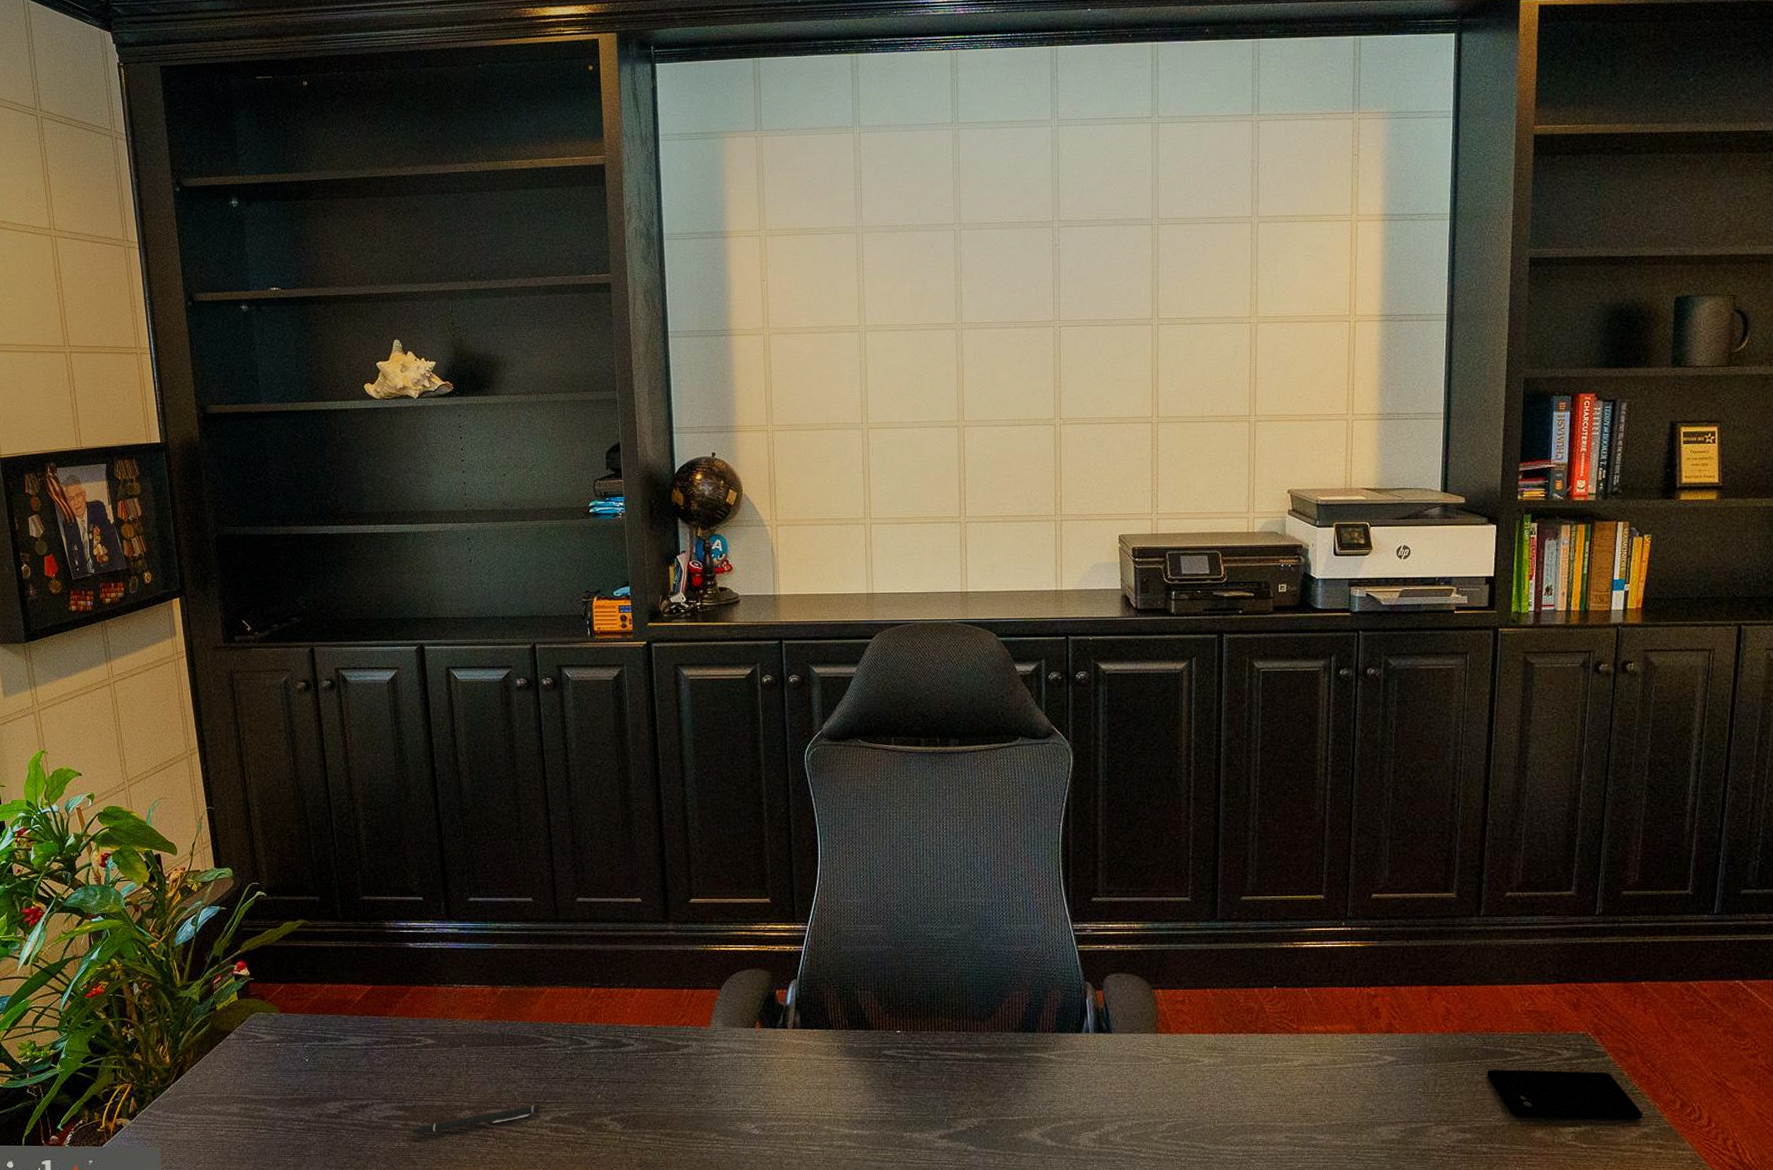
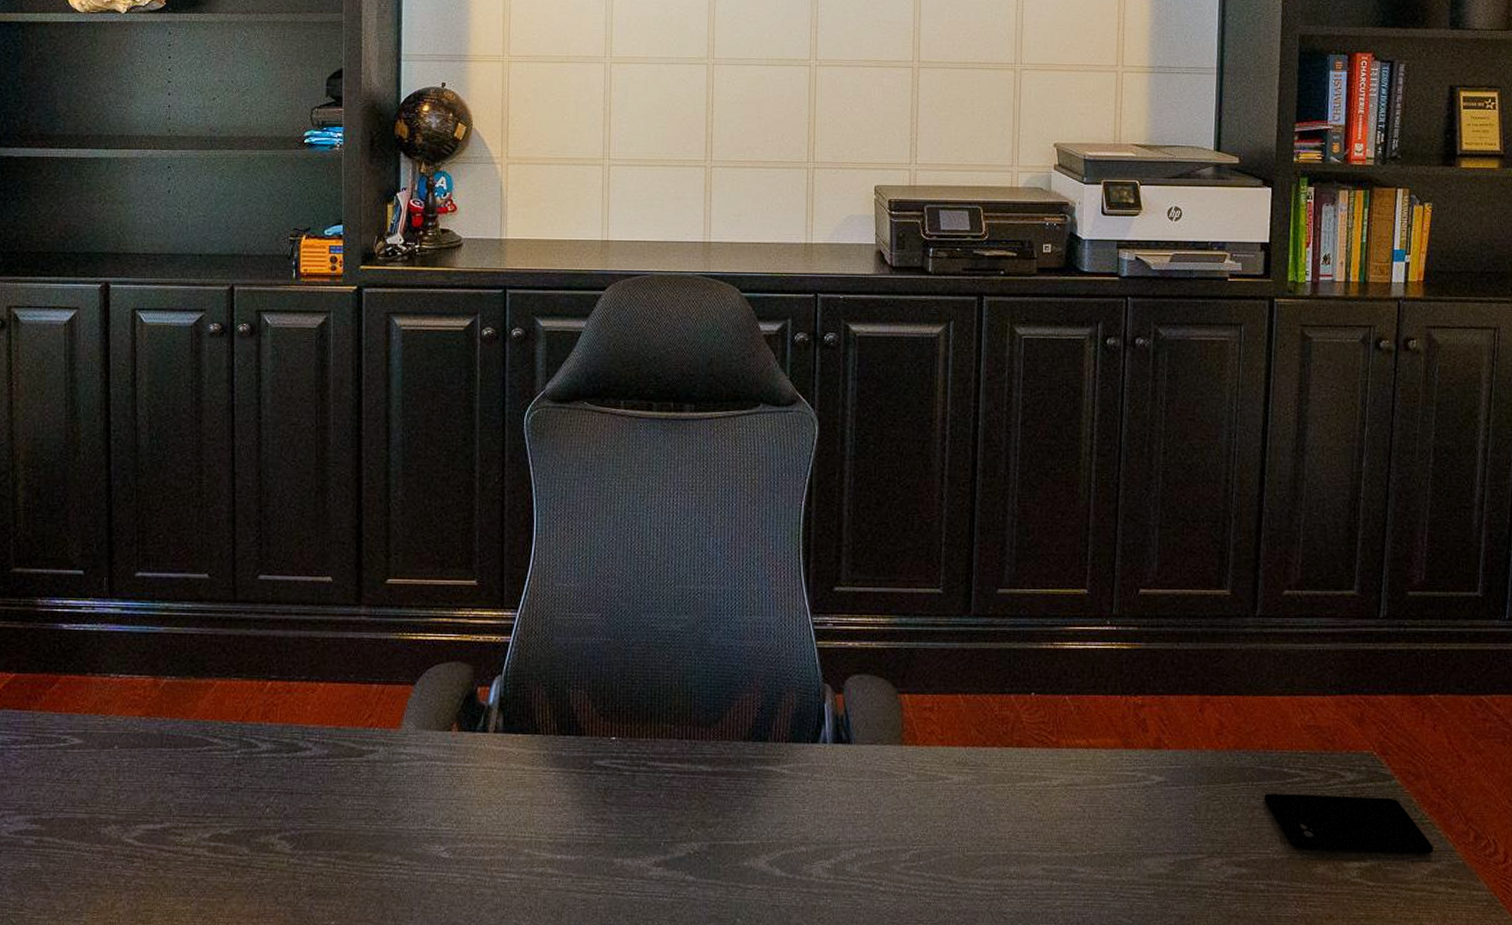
pen: present [410,1105,540,1135] -> none [44,819,198,854]

